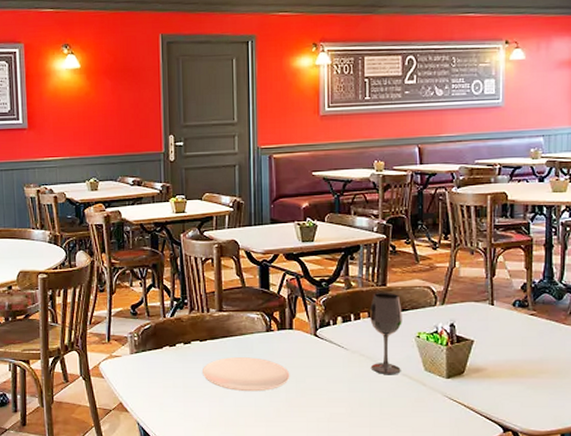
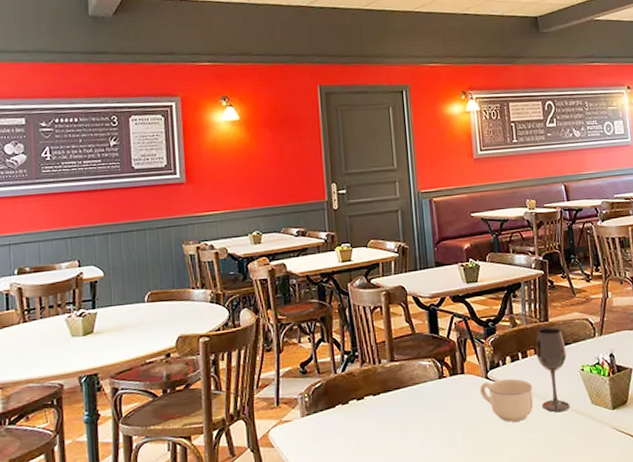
plate: present [203,357,290,392] -> none [377,407,466,446]
cup: none [308,338,362,379] -> present [480,378,534,422]

